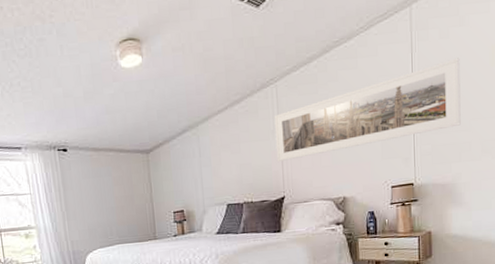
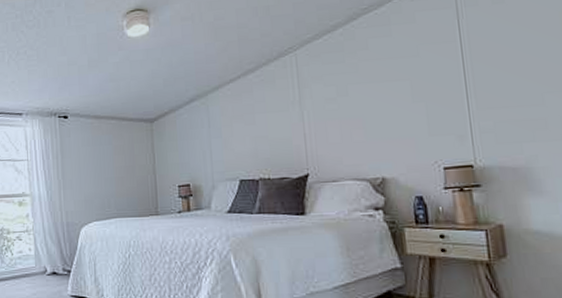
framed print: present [274,58,461,161] -> none [294,24,531,135]

